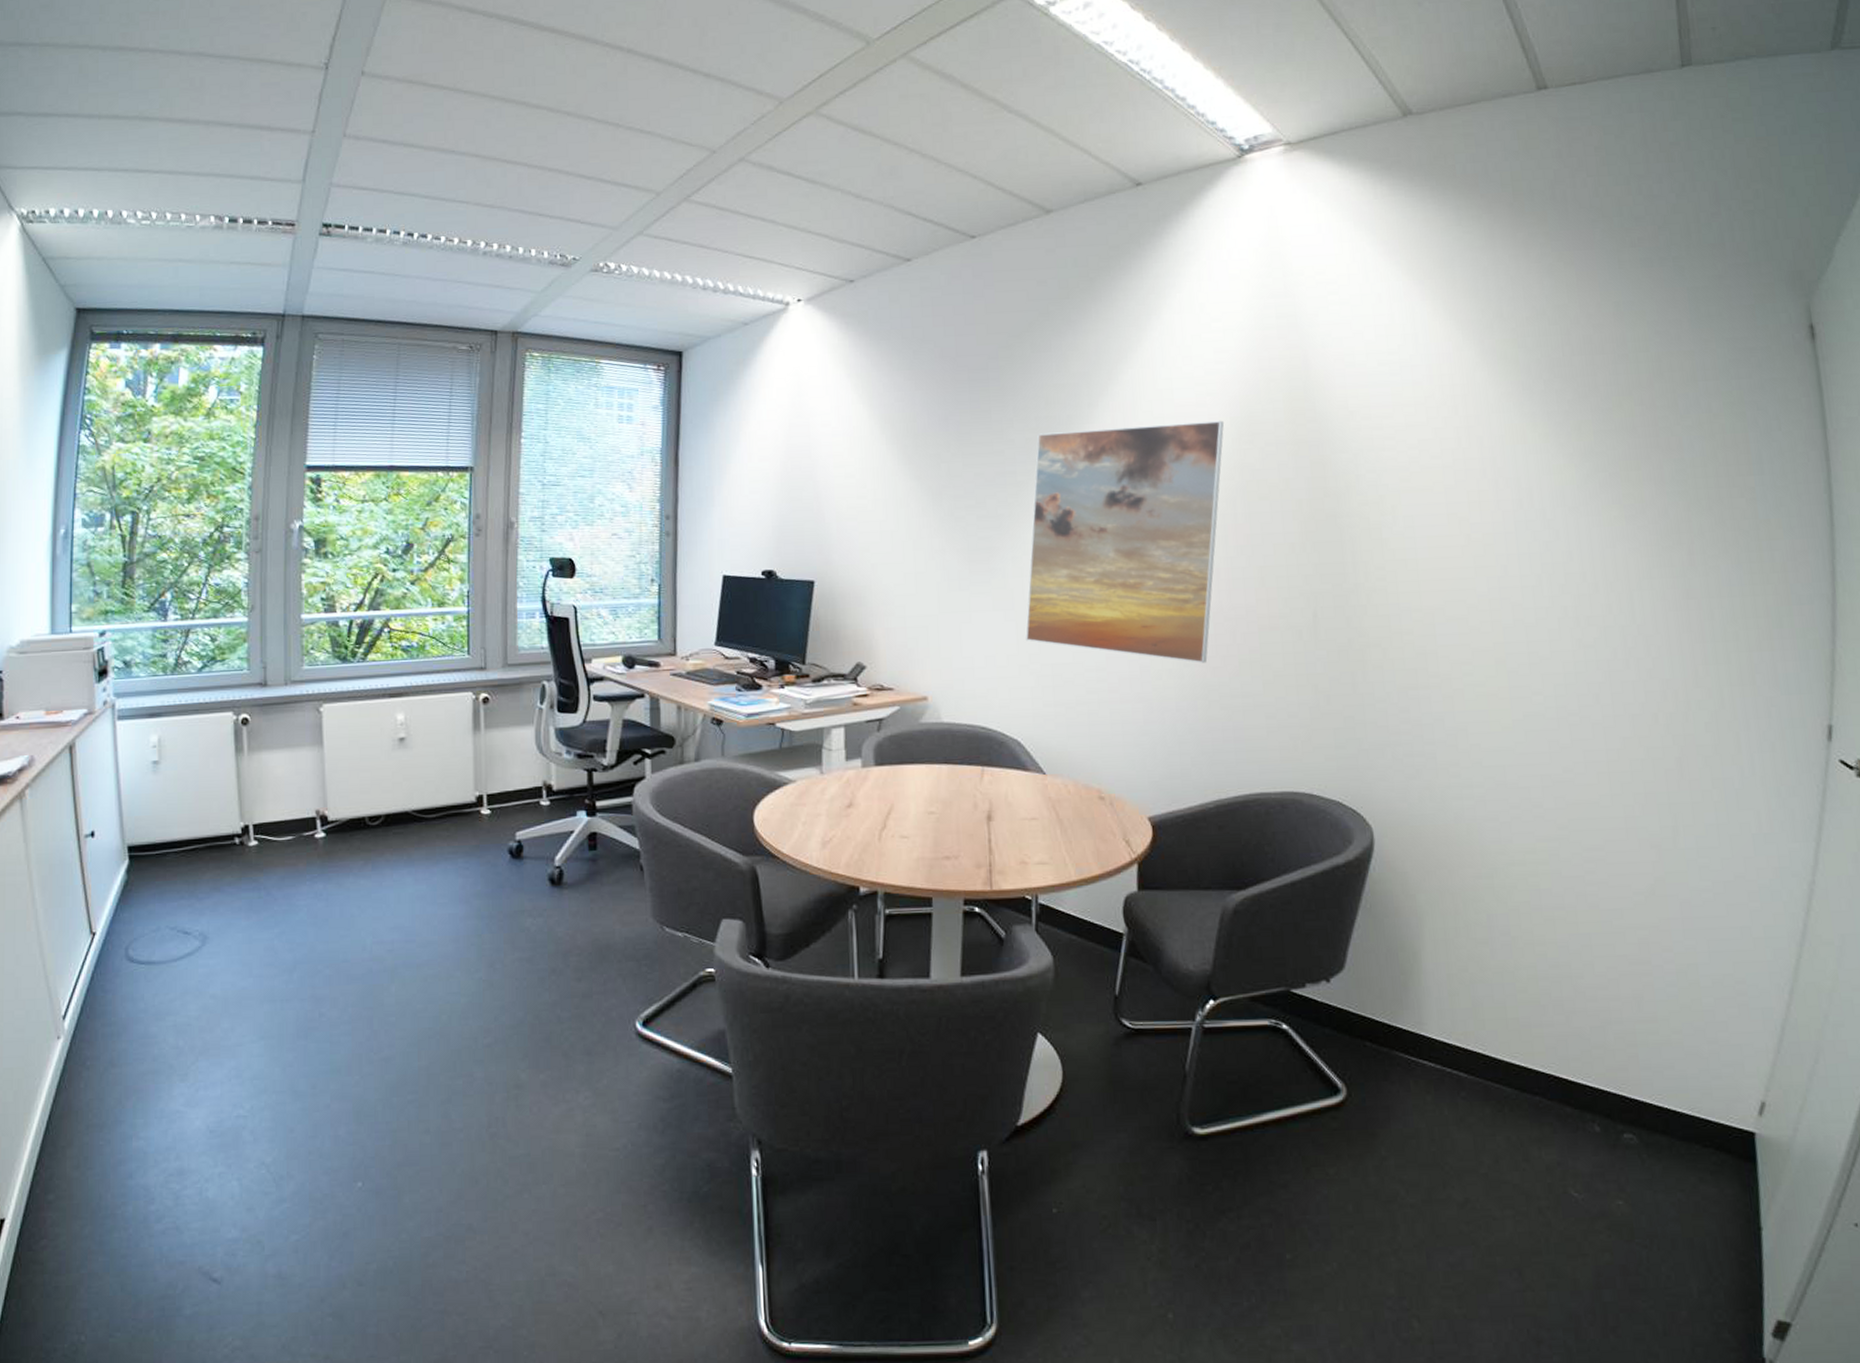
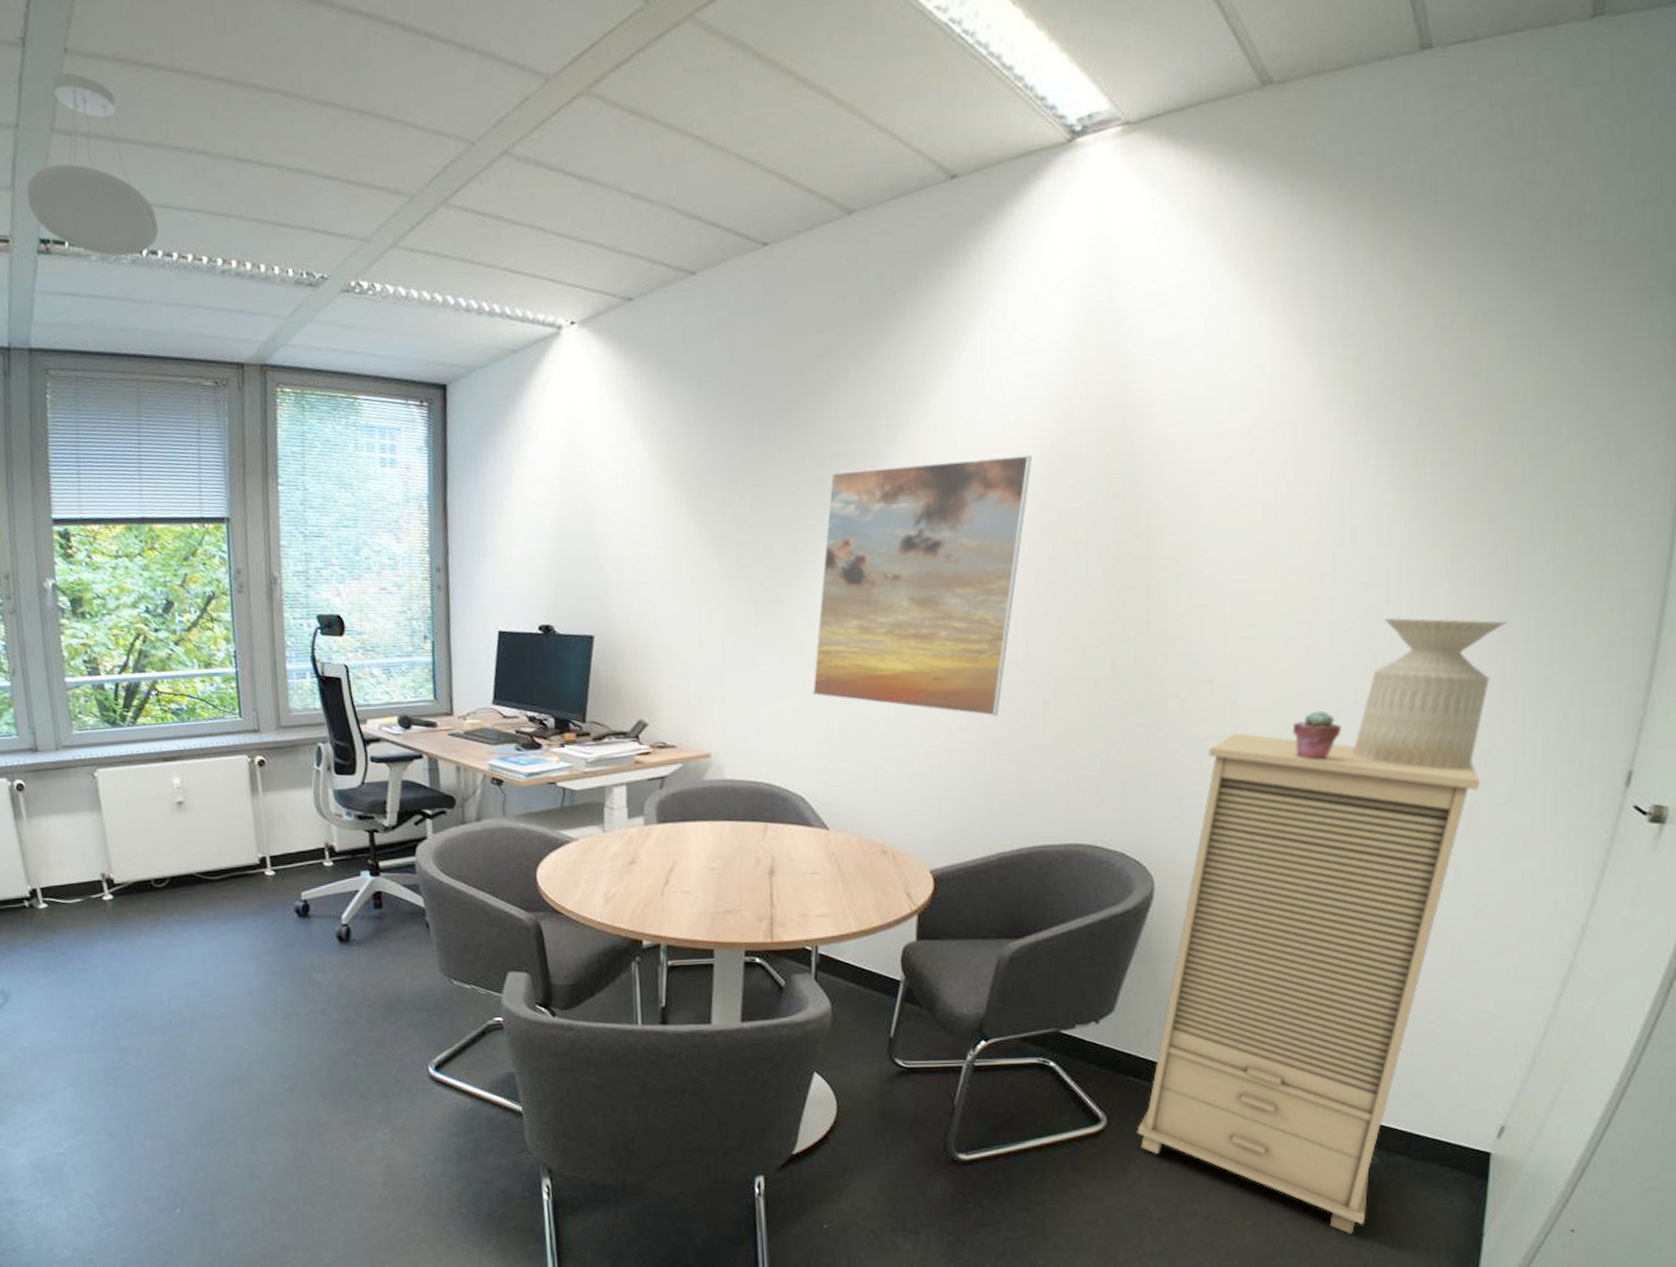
pendant light: none [315,90,430,239] -> present [26,72,159,257]
cabinet: none [1378,682,1685,1227] -> present [1137,732,1480,1234]
potted succulent: none [1494,662,1543,711] -> present [1292,710,1343,760]
side table: none [1555,574,1687,722] -> present [1352,617,1506,770]

